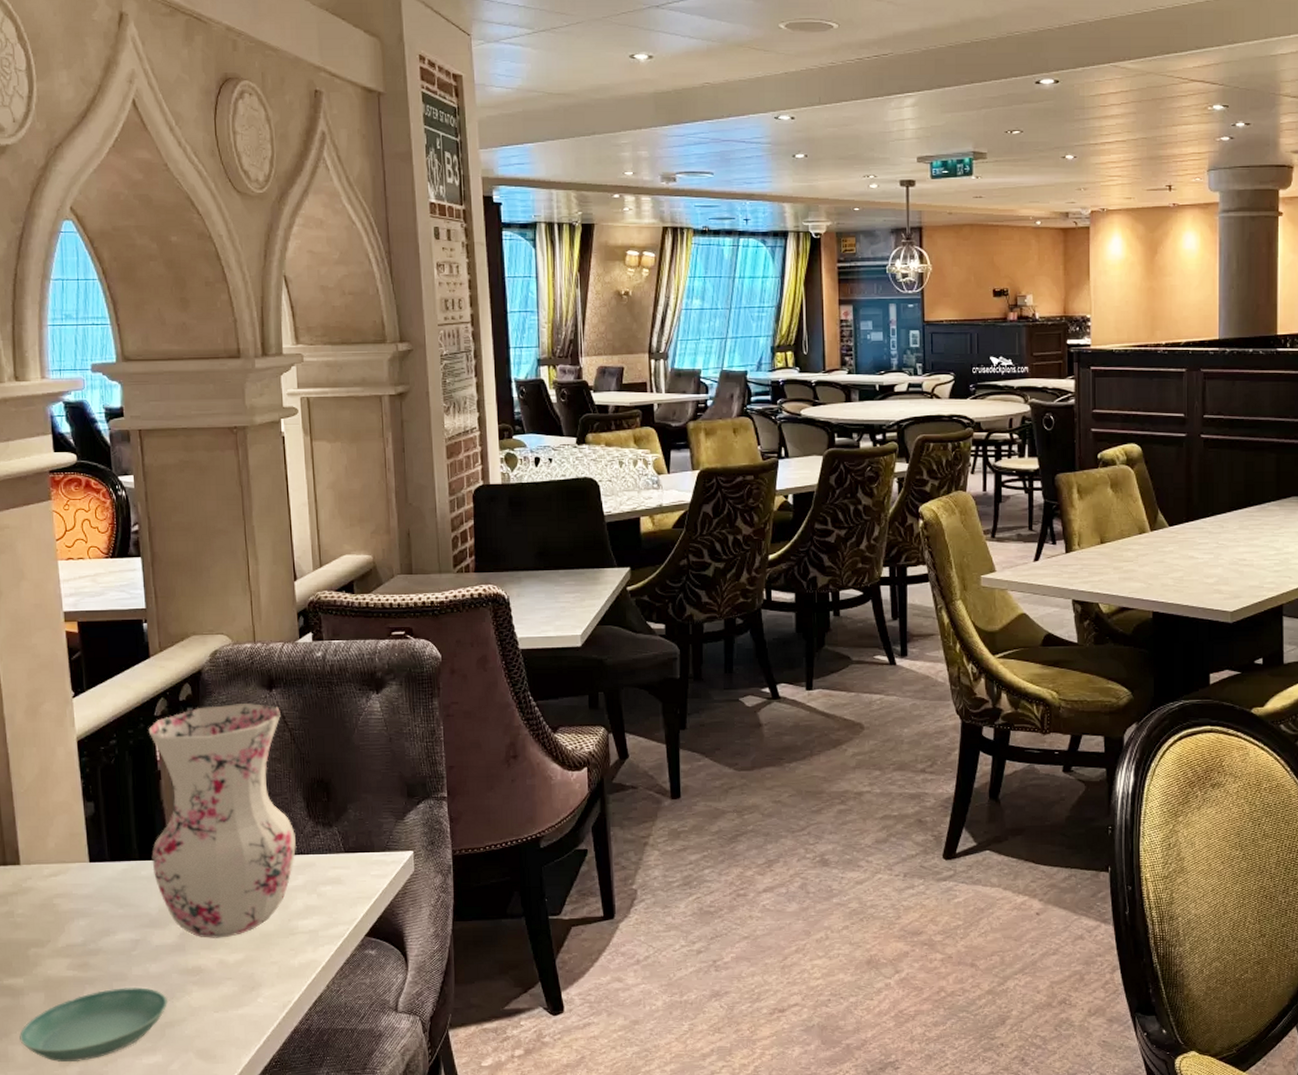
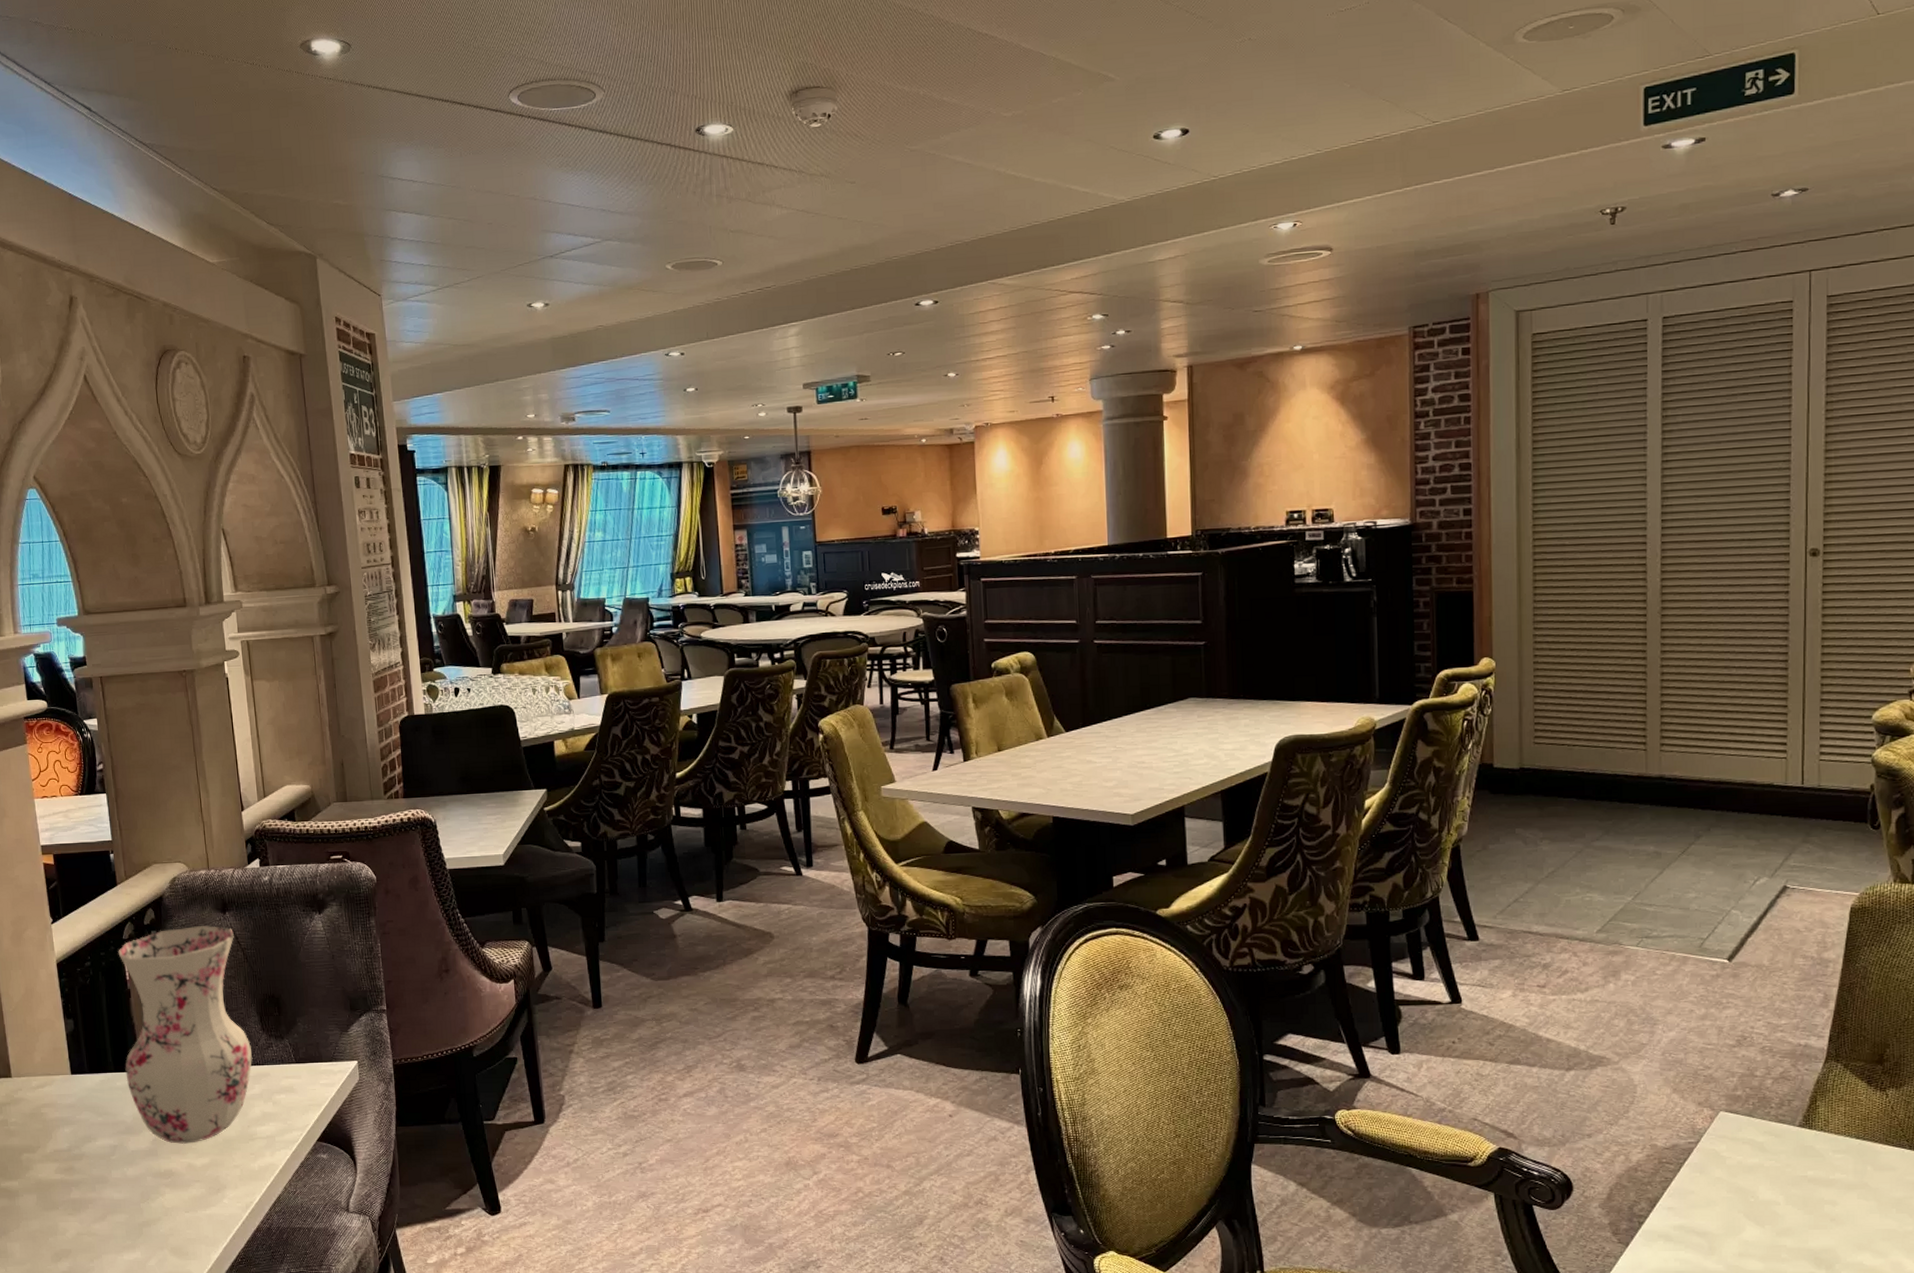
saucer: present [19,987,168,1062] -> none [16,1189,144,1258]

